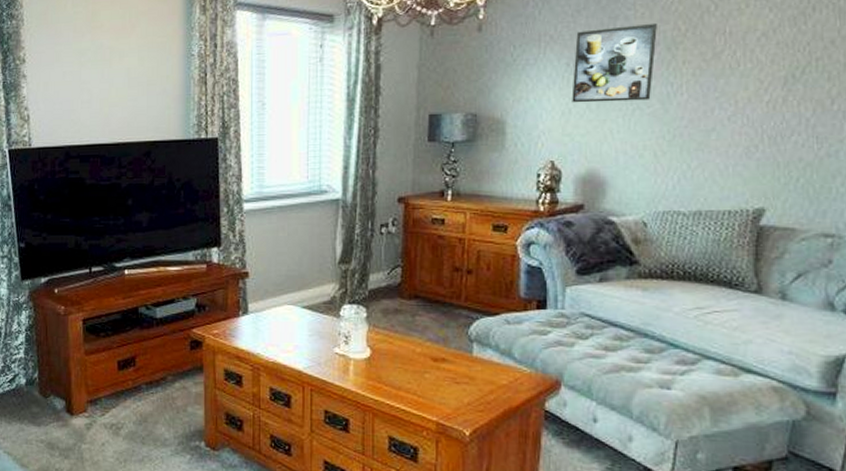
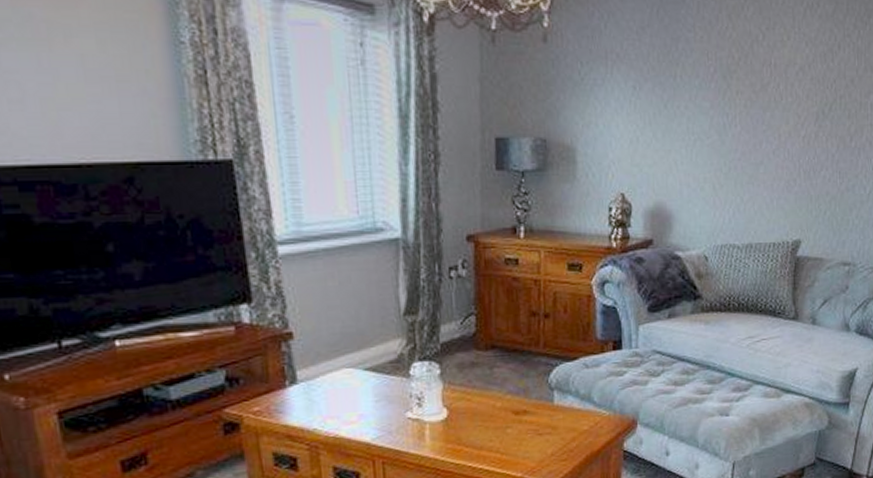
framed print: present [572,22,657,103] -> none [639,48,714,131]

